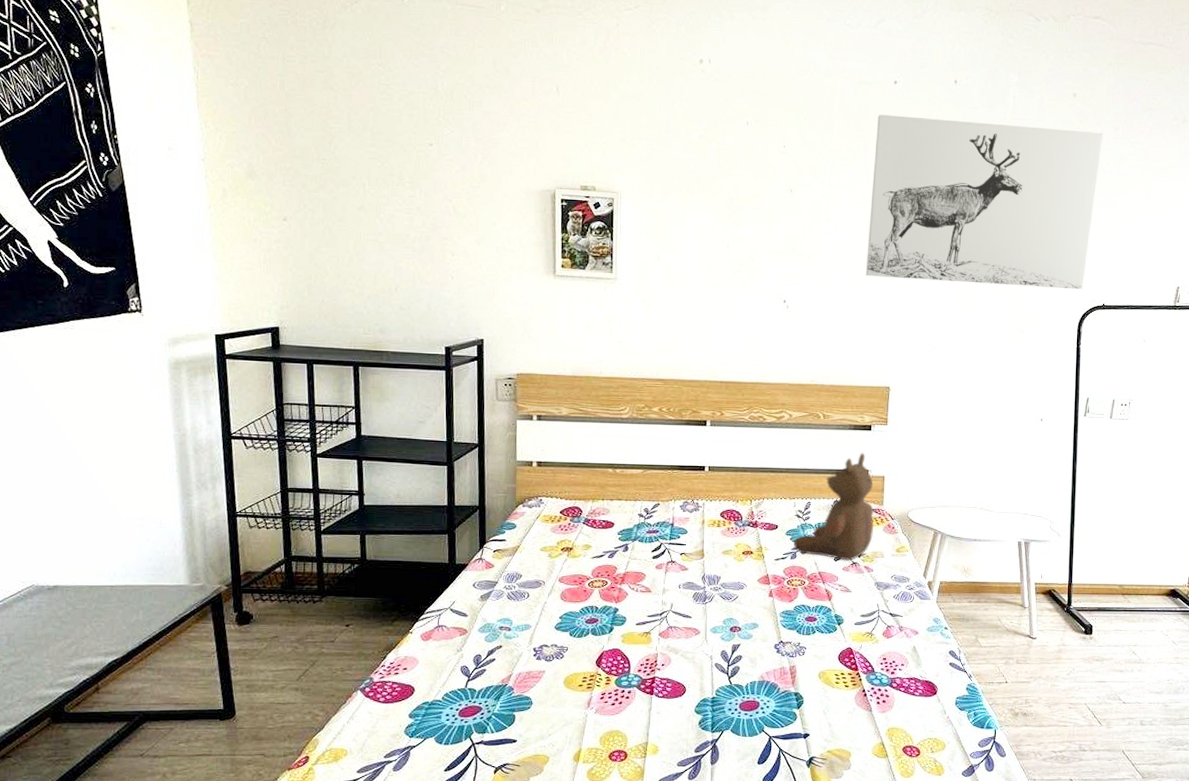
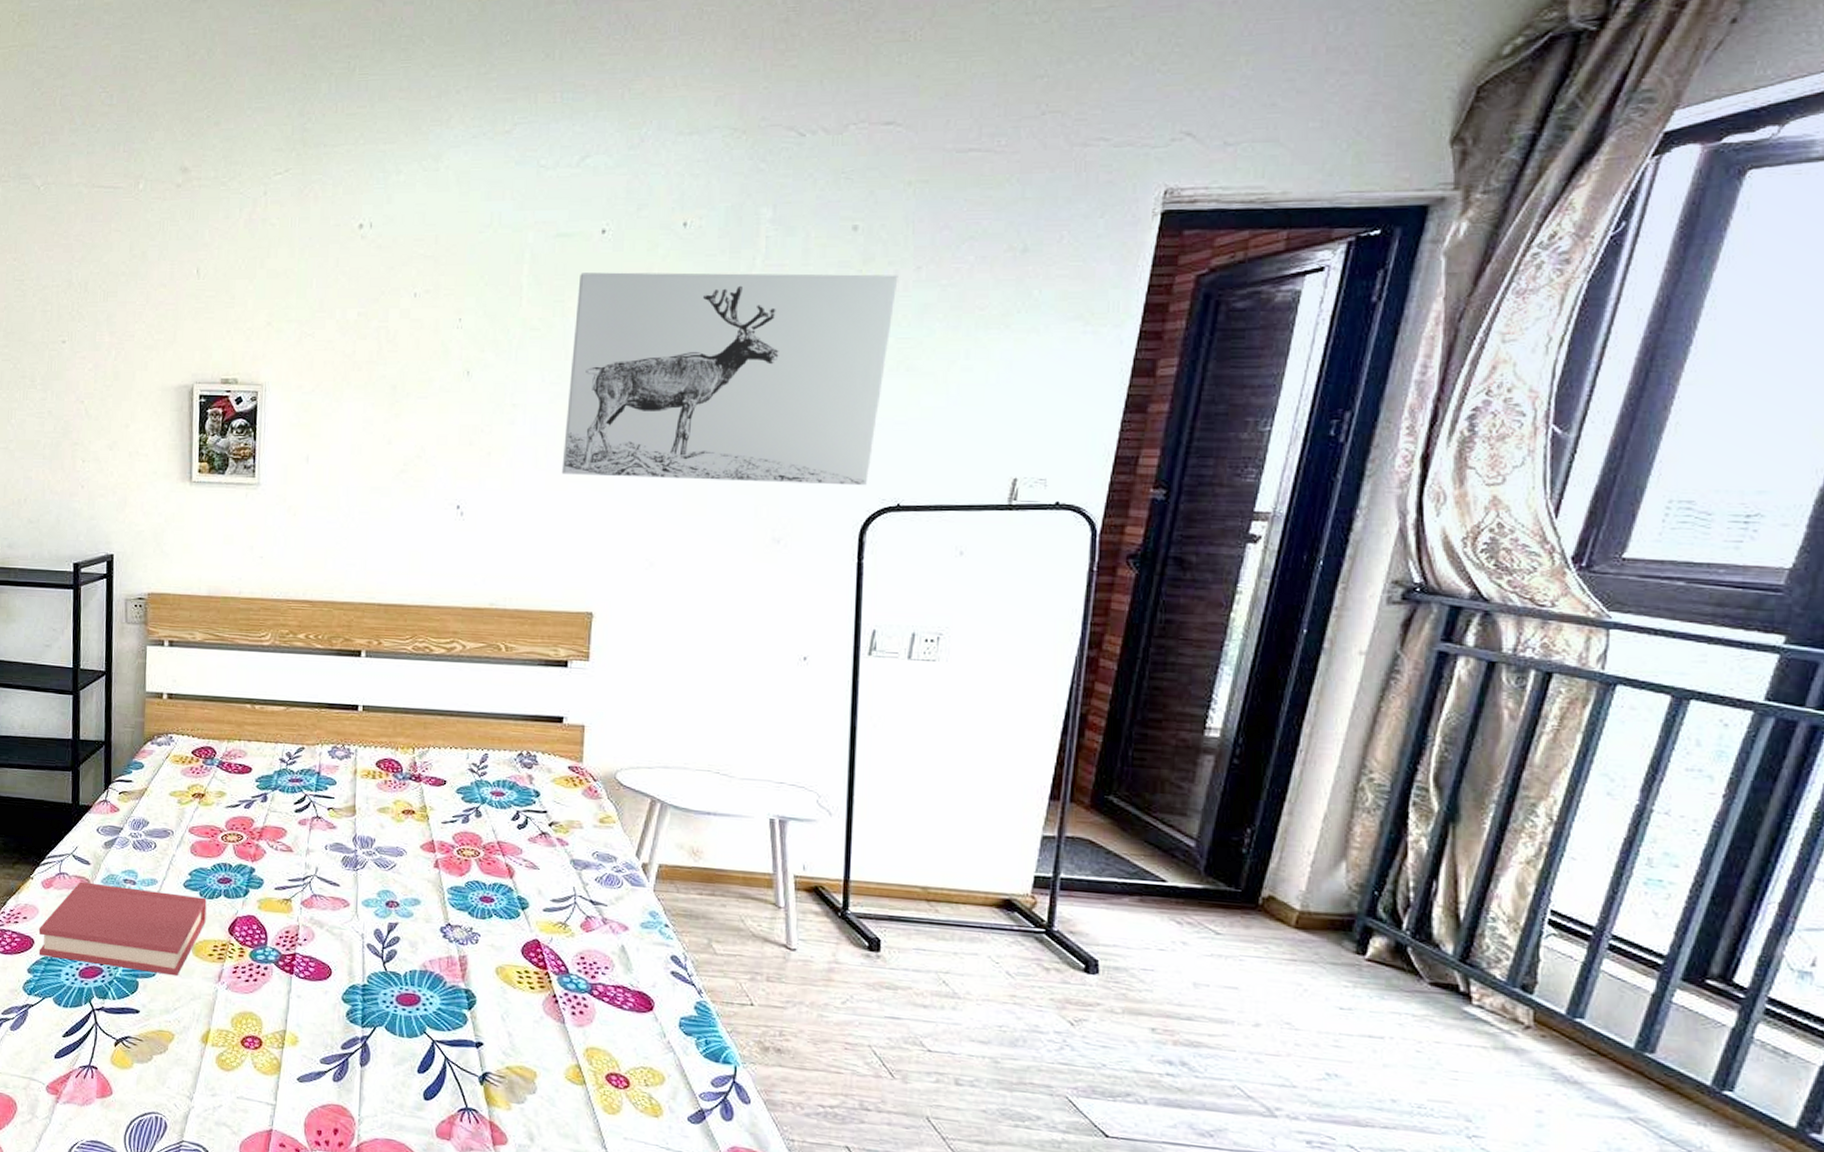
hardback book: none [419,632,576,707] -> present [38,881,207,977]
teddy bear: present [793,453,874,561] -> none [465,695,570,830]

